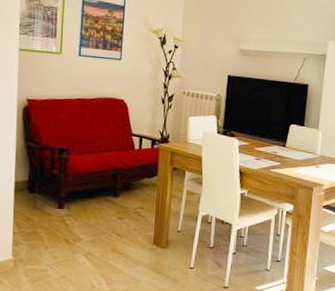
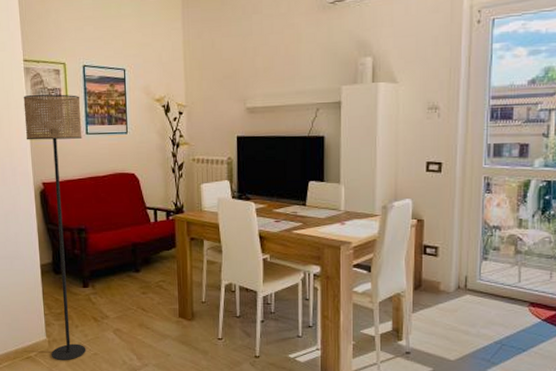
floor lamp: none [15,10,77,283] -> present [23,94,86,361]

